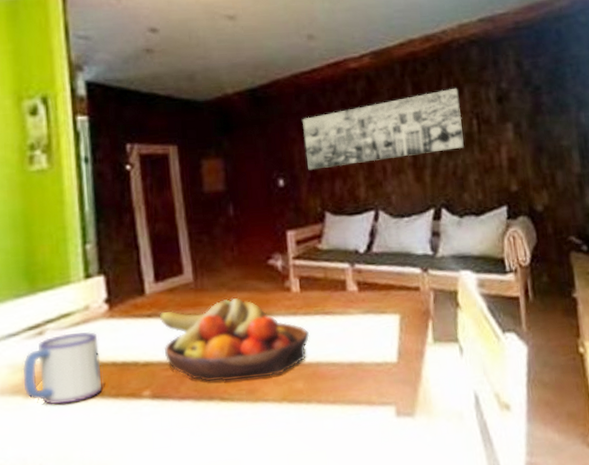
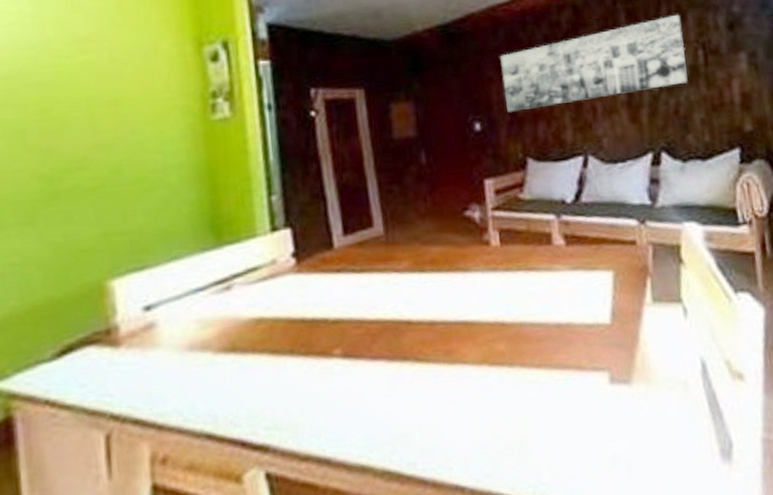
mug: present [22,331,101,405] -> none [211,286,291,362]
fruit bowl: present [159,297,310,382] -> none [348,251,512,342]

